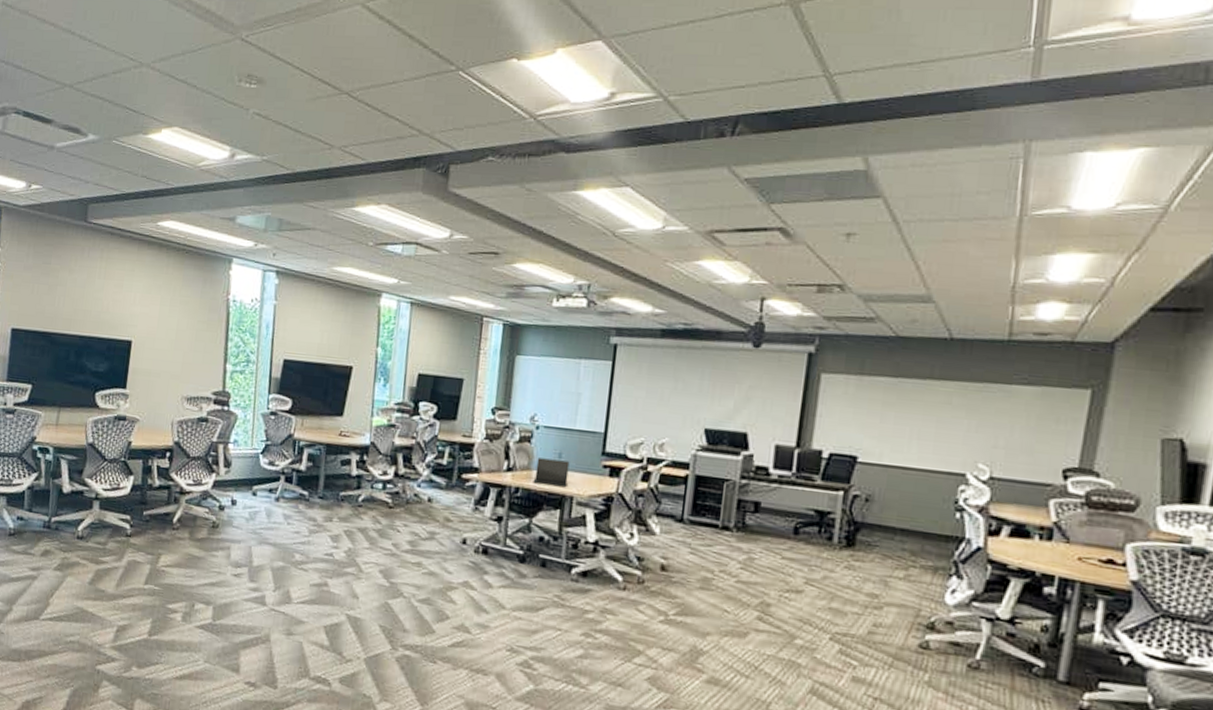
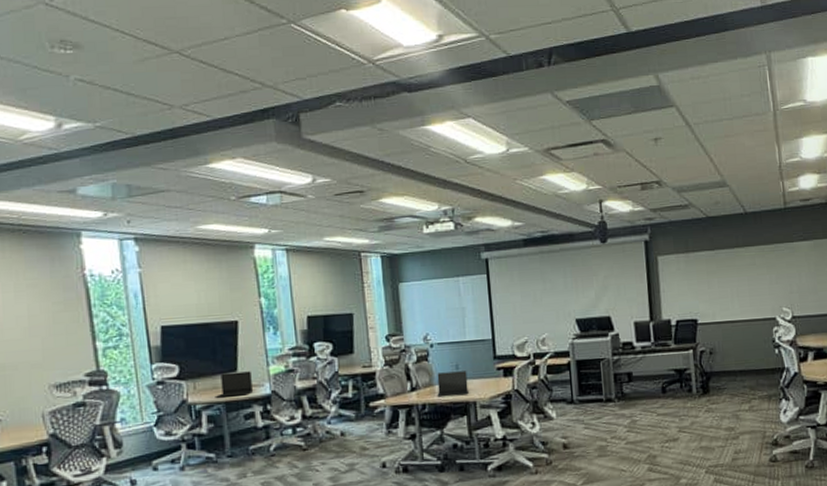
laptop: none [318,415,356,442] -> present [215,371,253,399]

